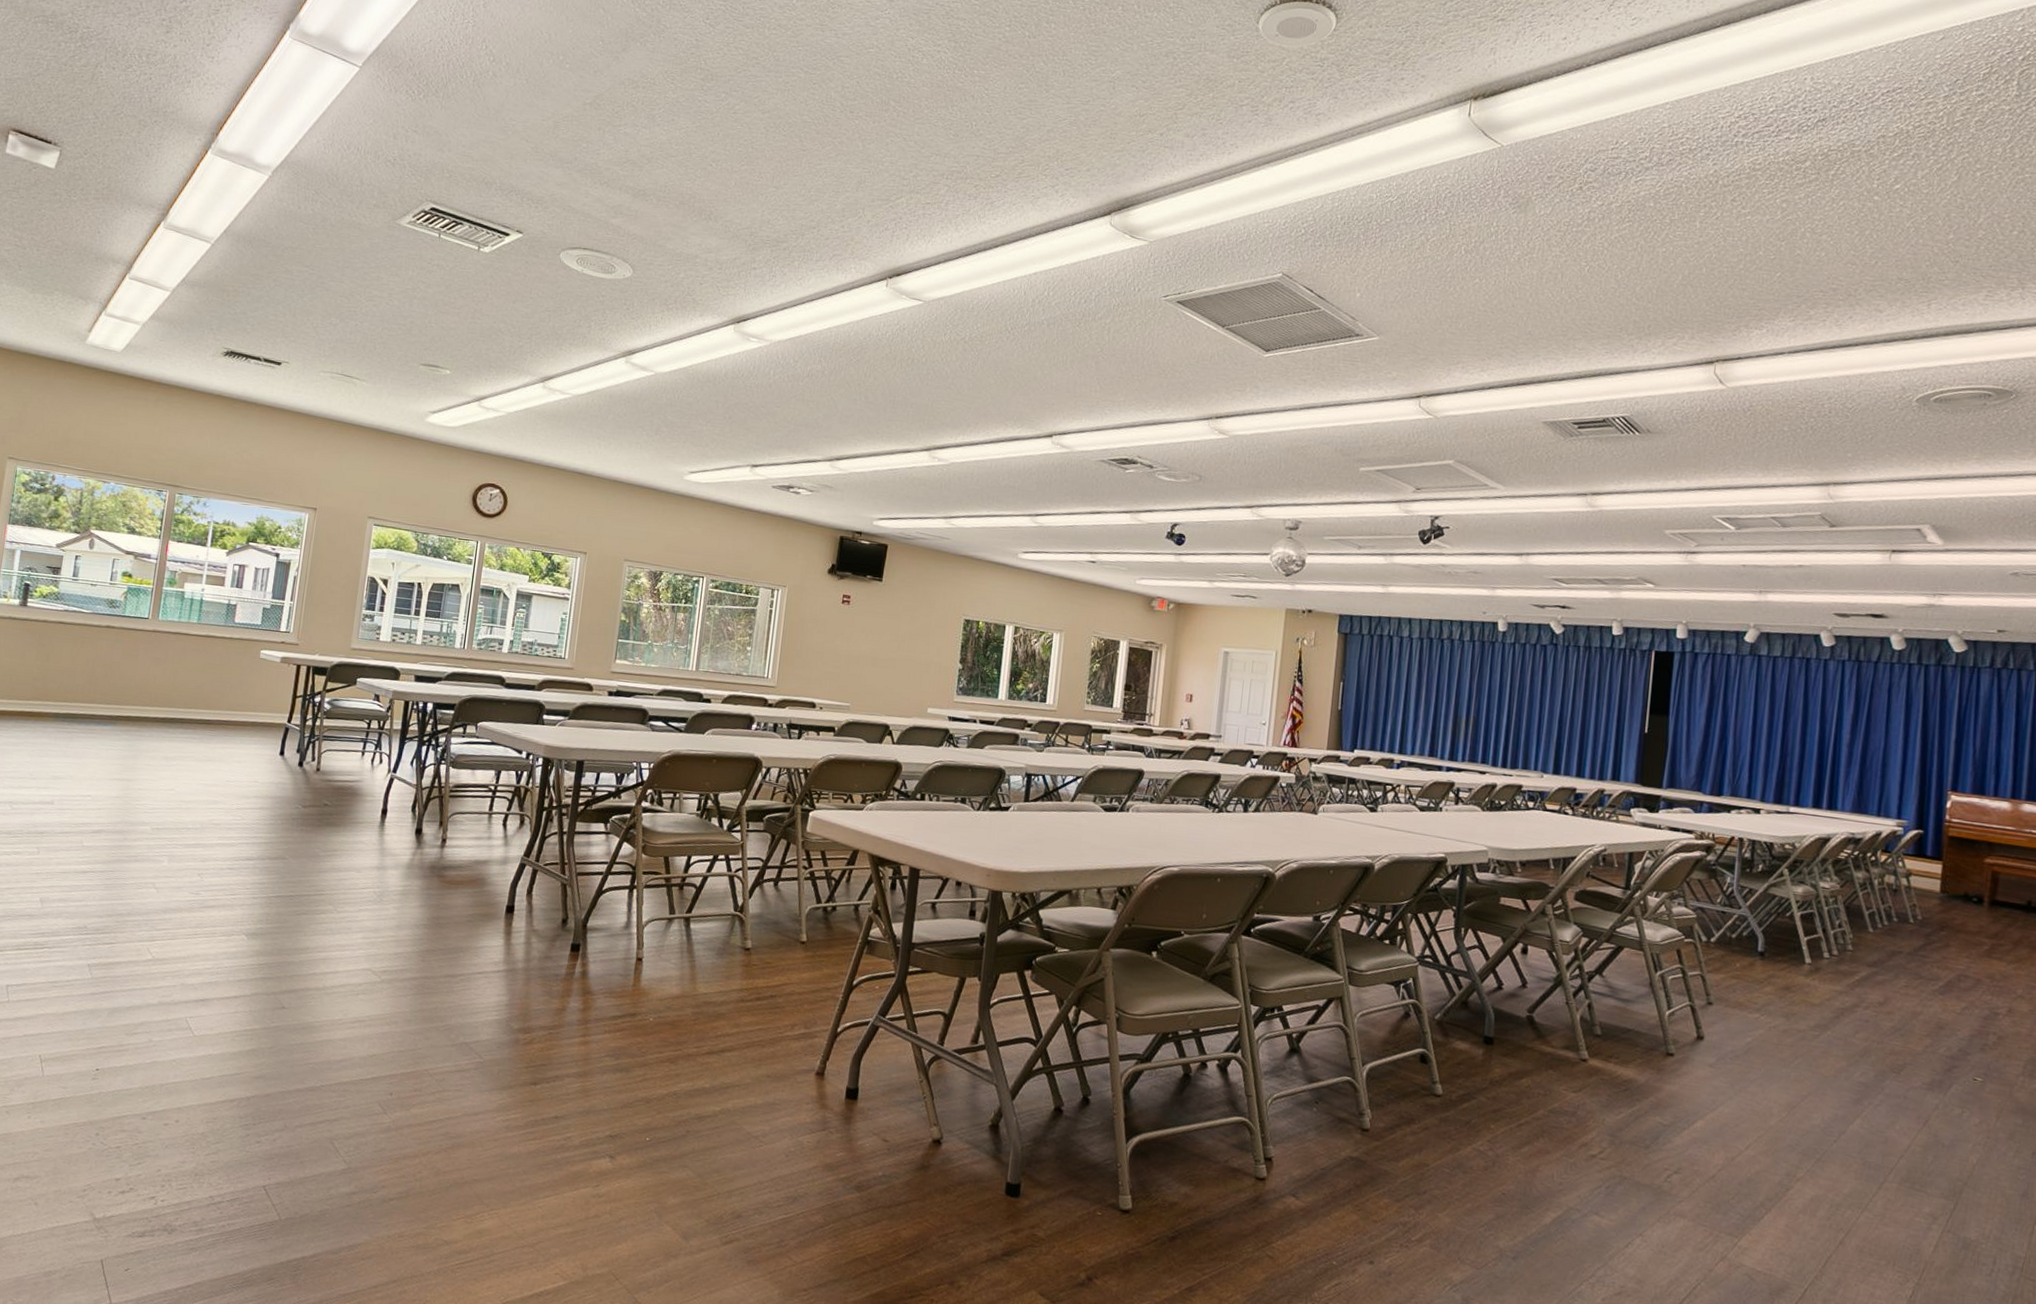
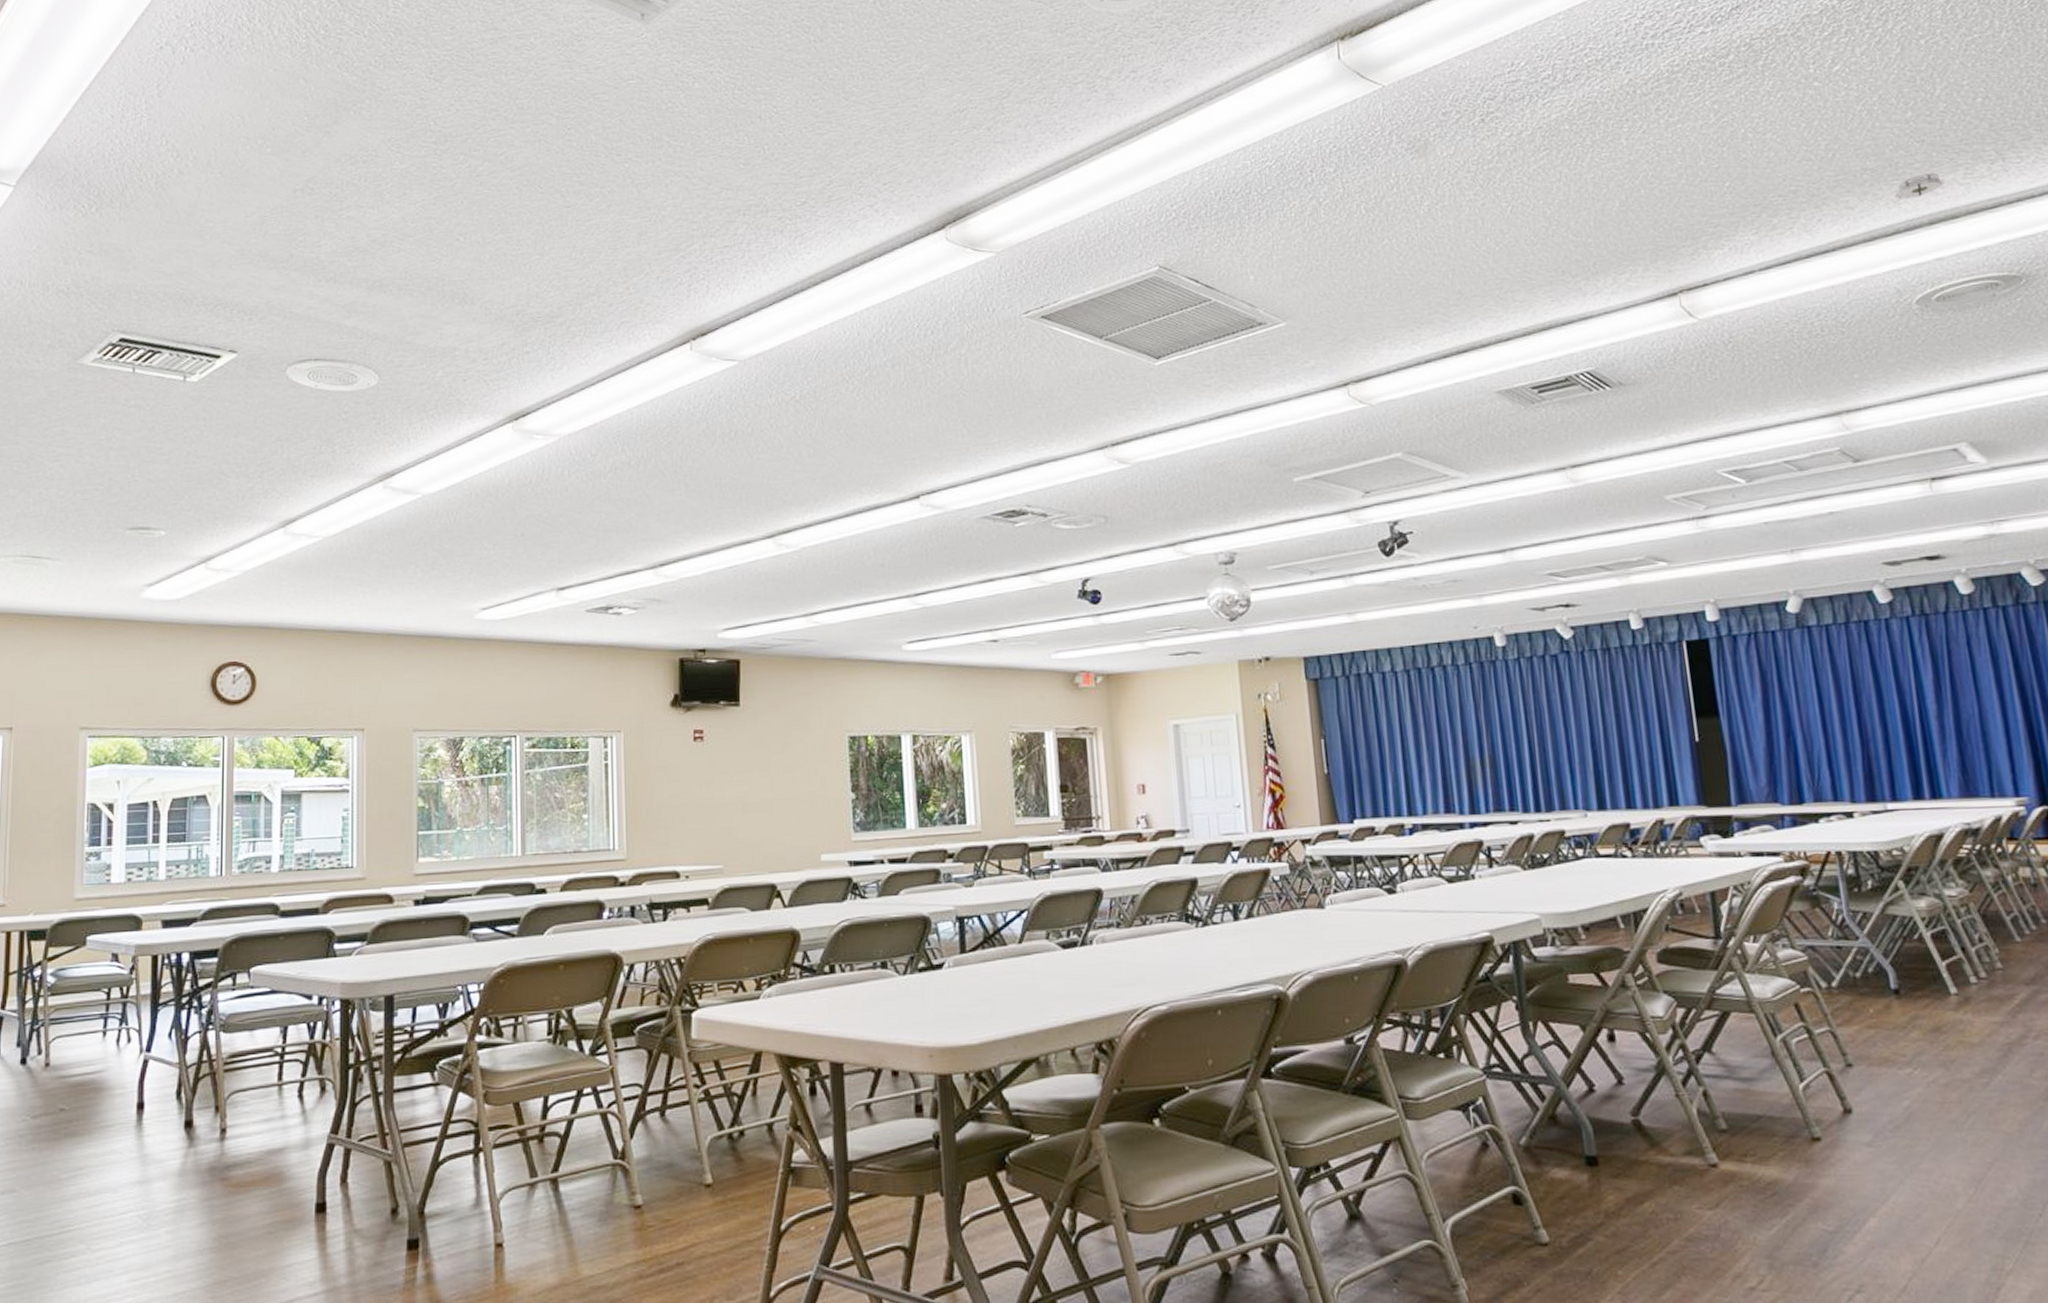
smoke detector: none [1918,290,1968,313] -> present [1893,173,1946,204]

